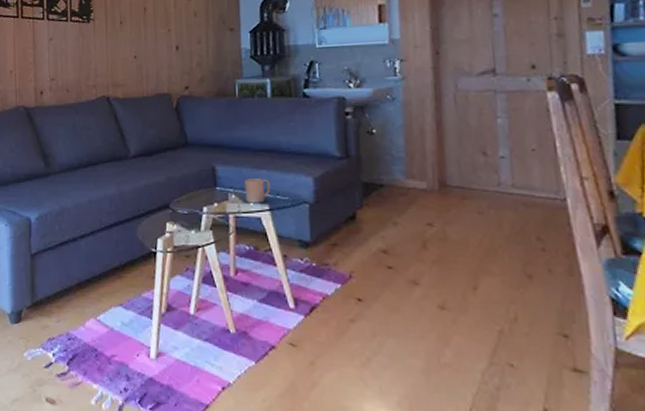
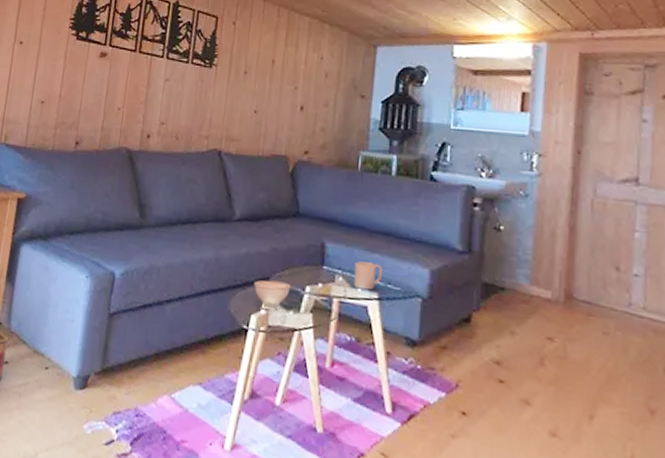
bowl: none [156,206,190,232] -> present [254,280,291,310]

